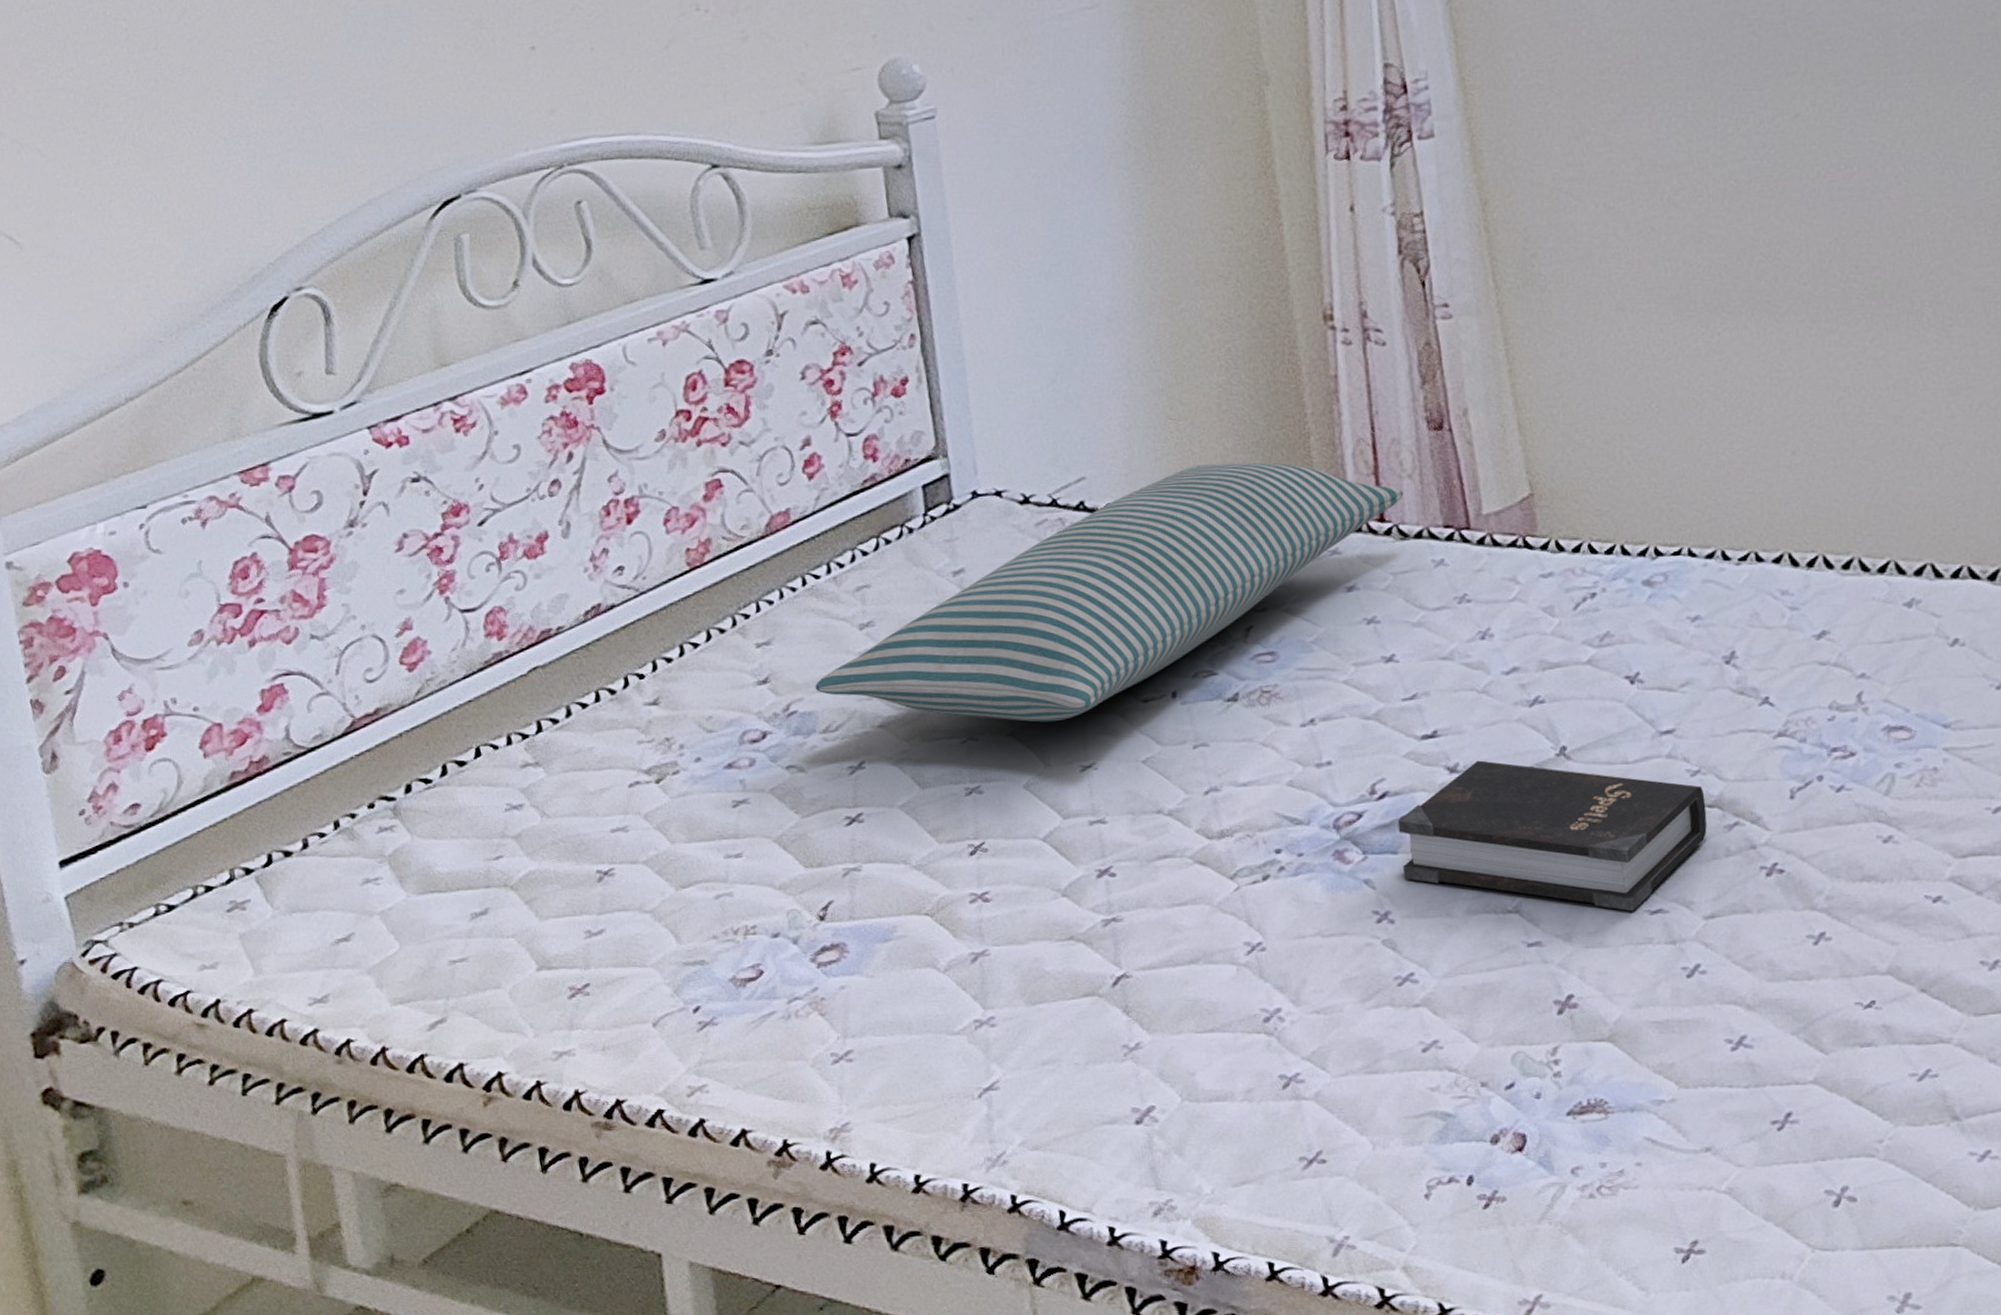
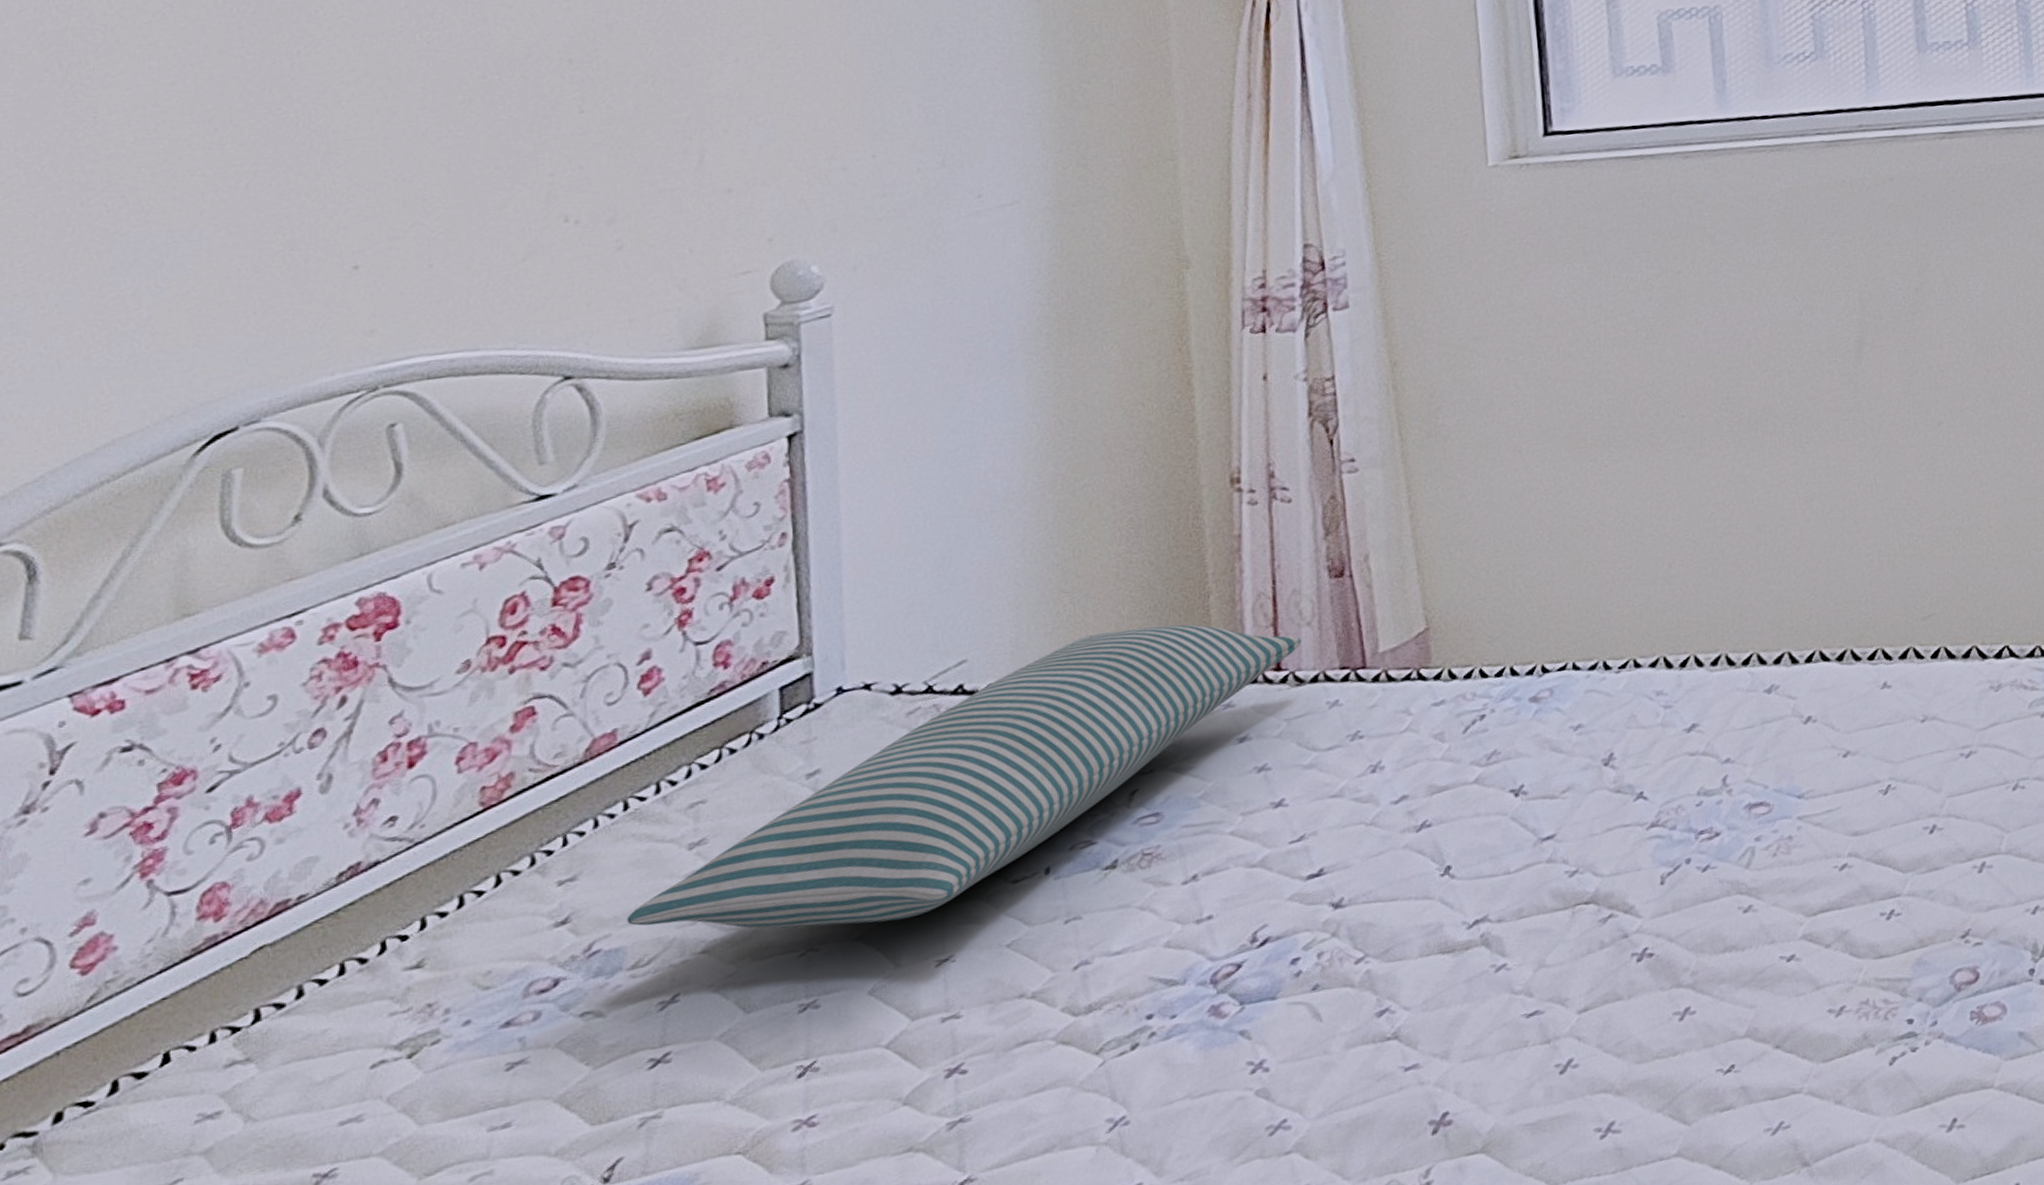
hardback book: present [1397,760,1707,912] -> none [1278,885,1583,1024]

